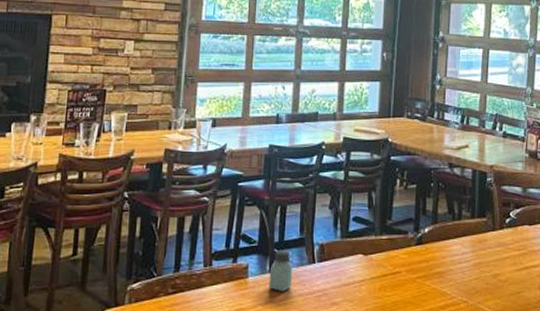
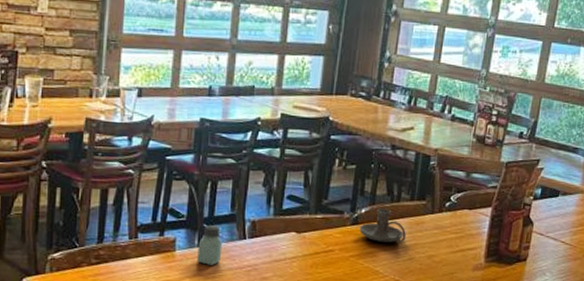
candle holder: none [424,227,470,262] -> present [359,208,406,243]

